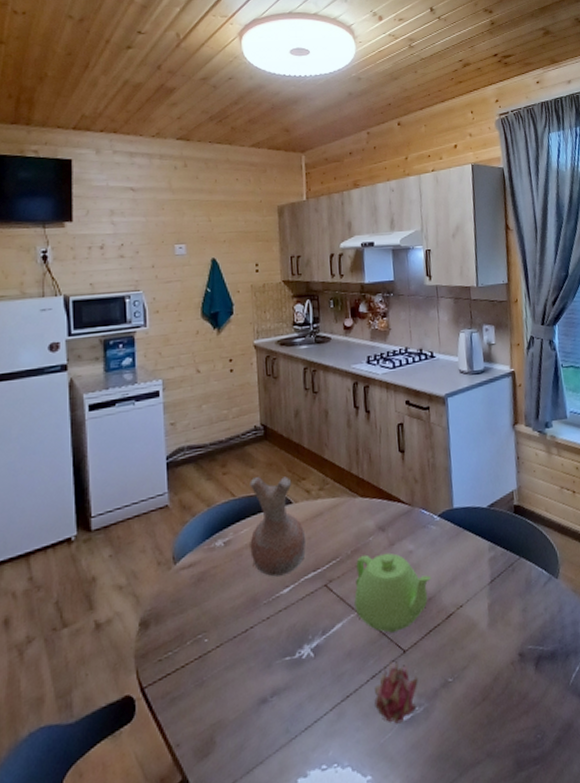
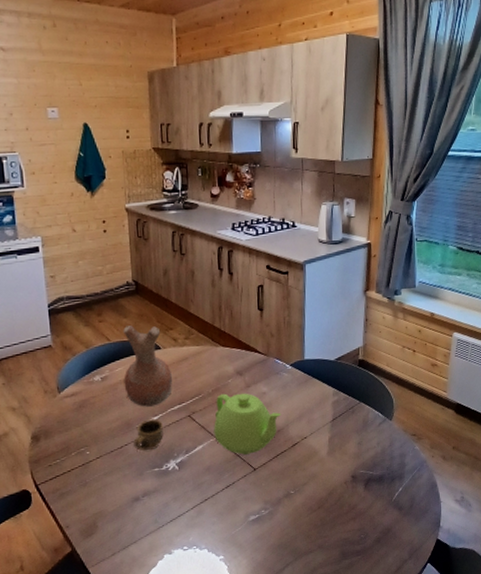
cup: none [260,590,296,635] -> present [133,418,163,451]
fruit: present [374,660,418,724] -> none [228,475,265,521]

